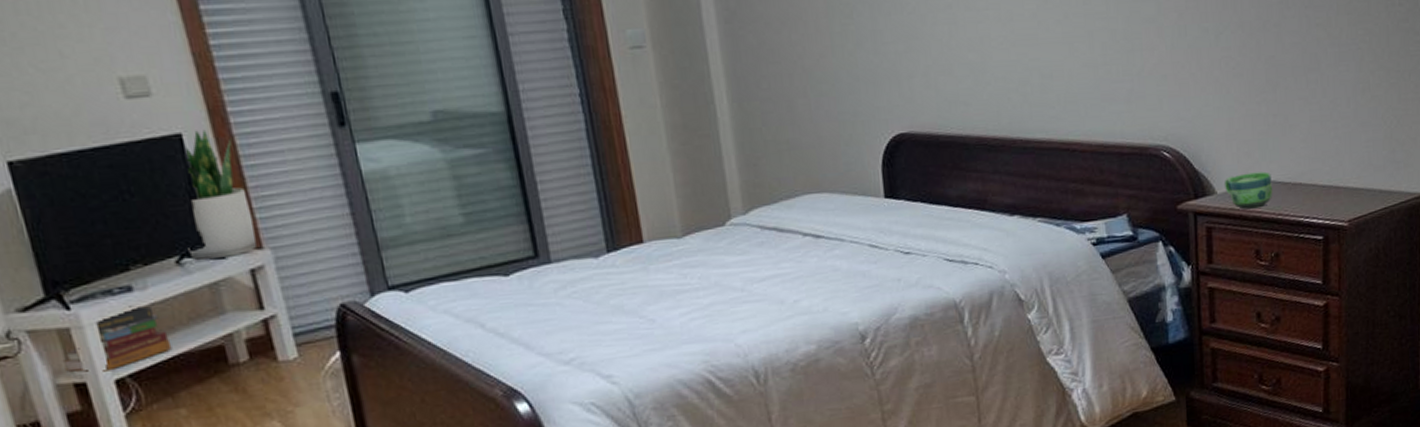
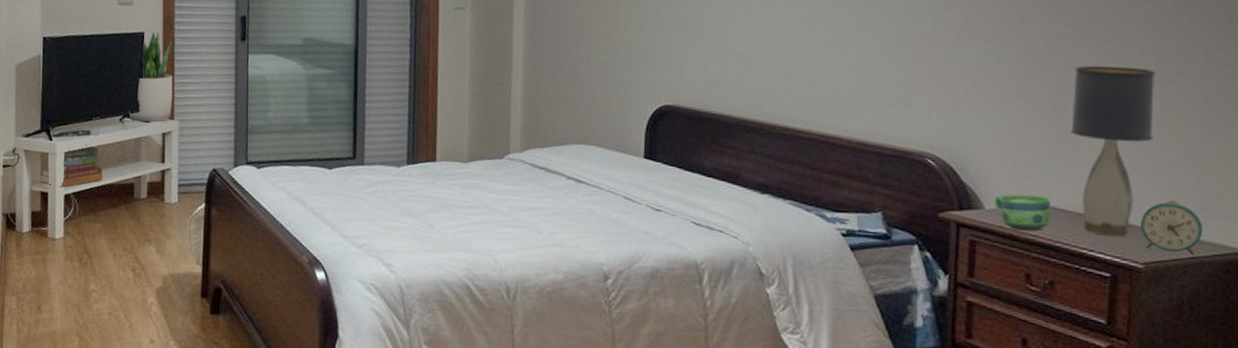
table lamp: none [1283,31,1350,201] -> present [1071,65,1156,237]
alarm clock: none [1343,157,1391,207] -> present [1140,200,1203,256]

